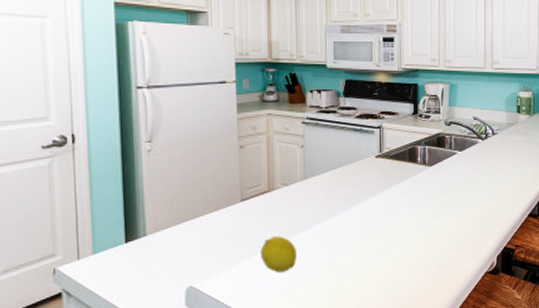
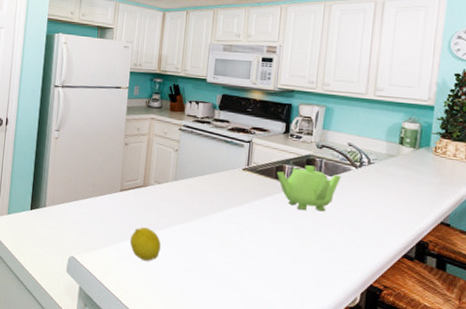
teapot: none [410,143,470,188] -> present [276,165,341,212]

